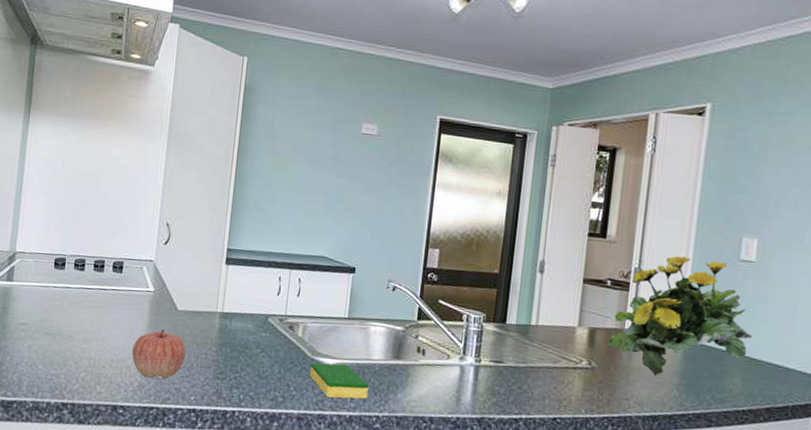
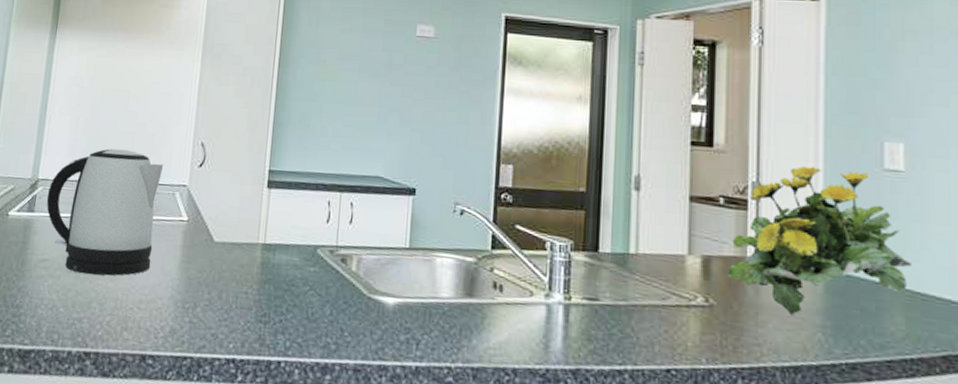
kettle: none [24,226,132,338] -> present [46,148,164,276]
apple: present [132,329,186,379] -> none [163,264,224,323]
dish sponge: present [309,363,369,399] -> none [366,302,438,347]

